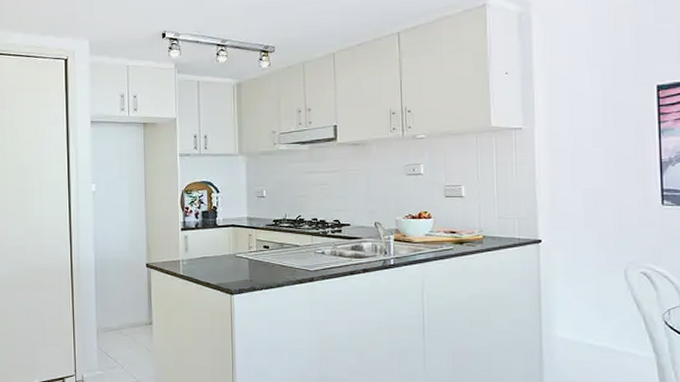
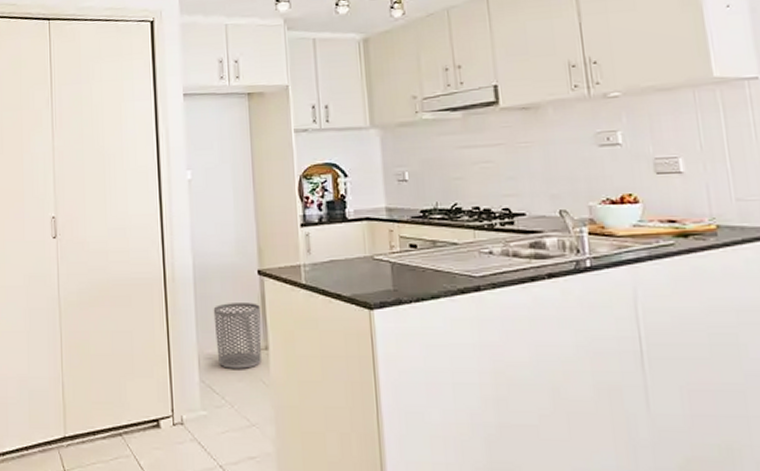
waste bin: none [110,289,147,339] -> present [213,303,262,369]

